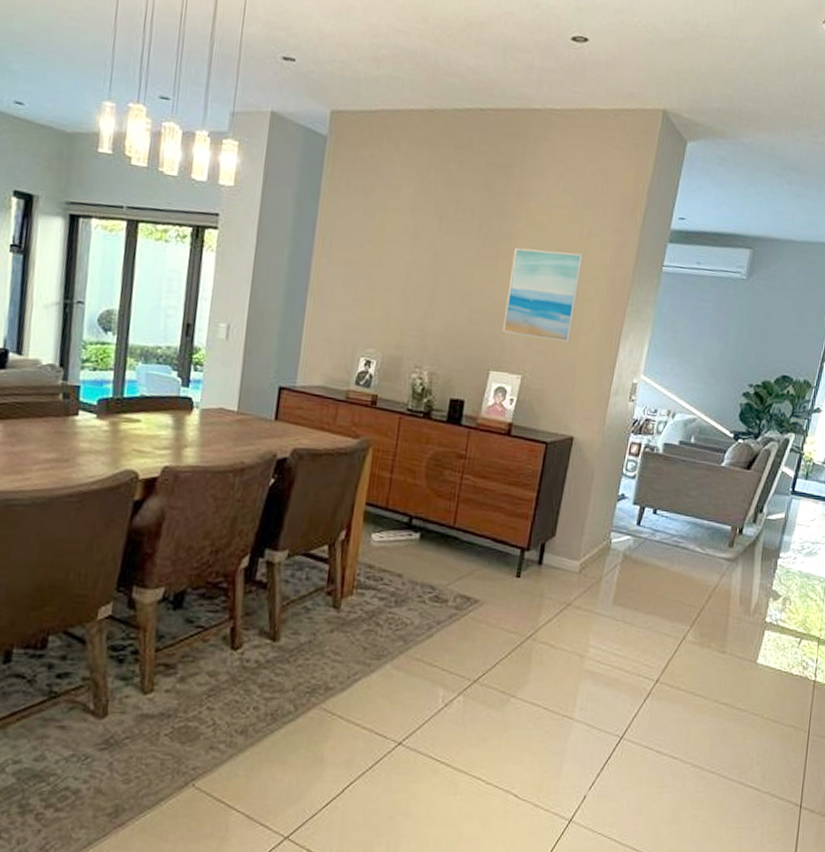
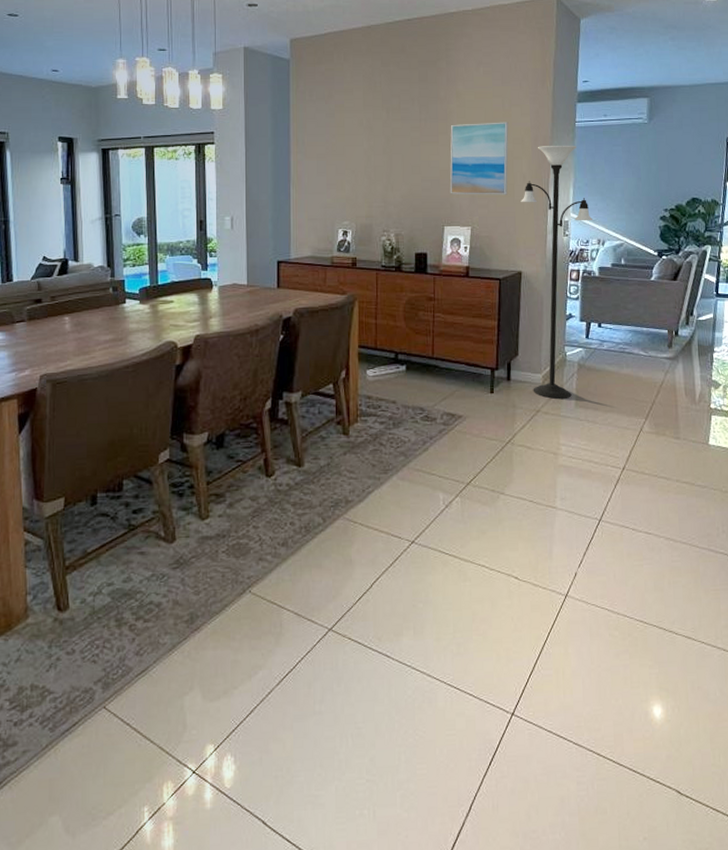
floor lamp: none [566,288,665,594] -> present [521,145,593,400]

